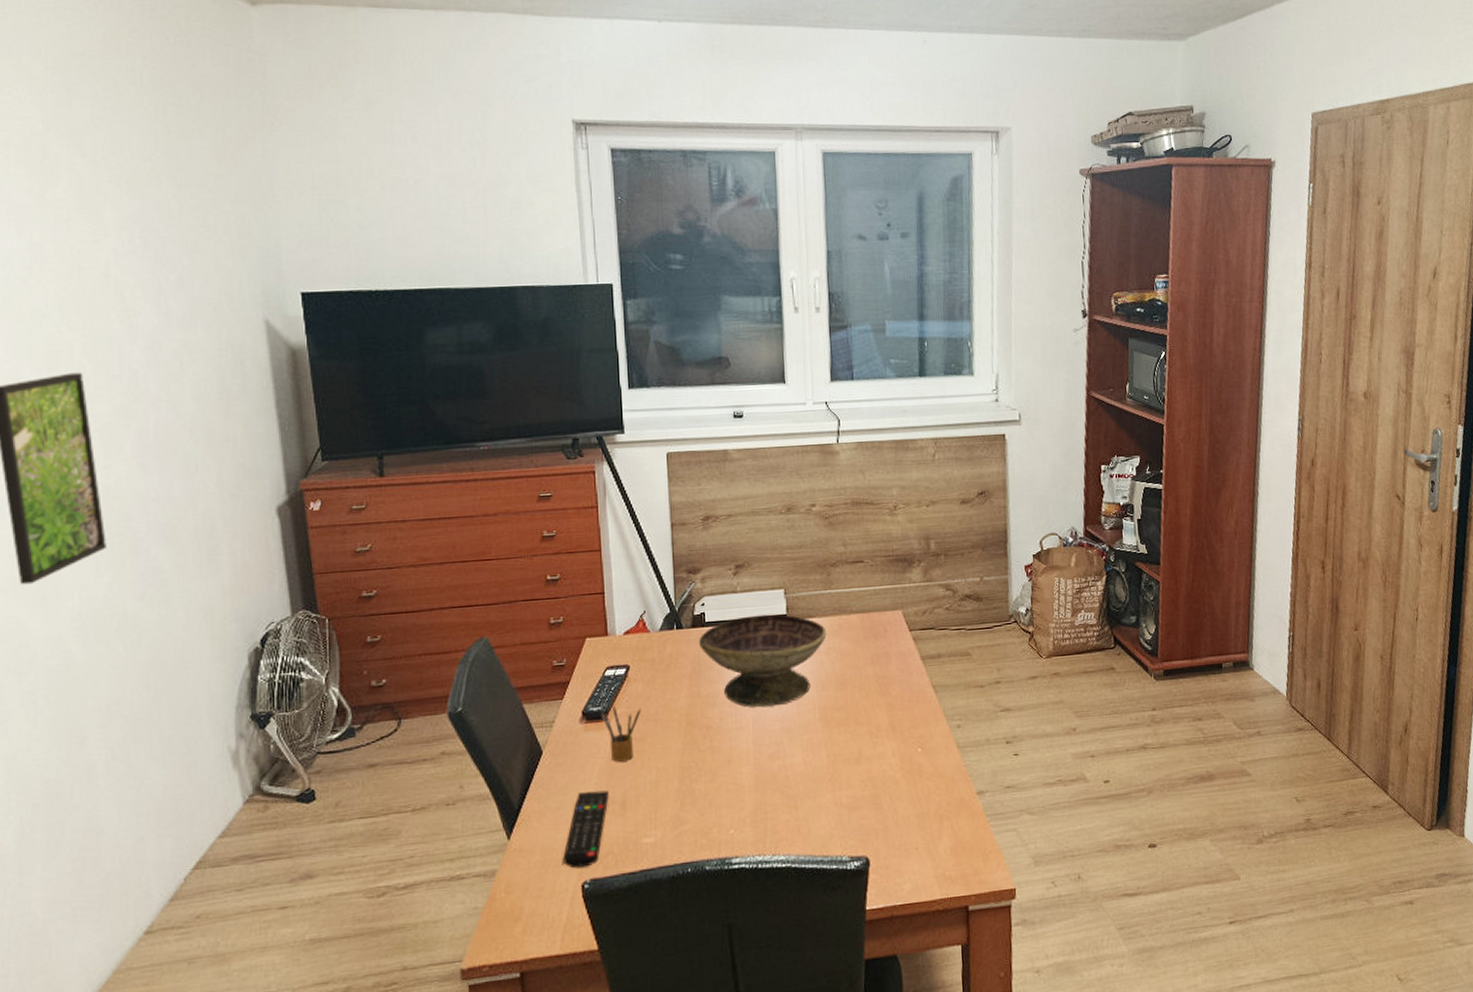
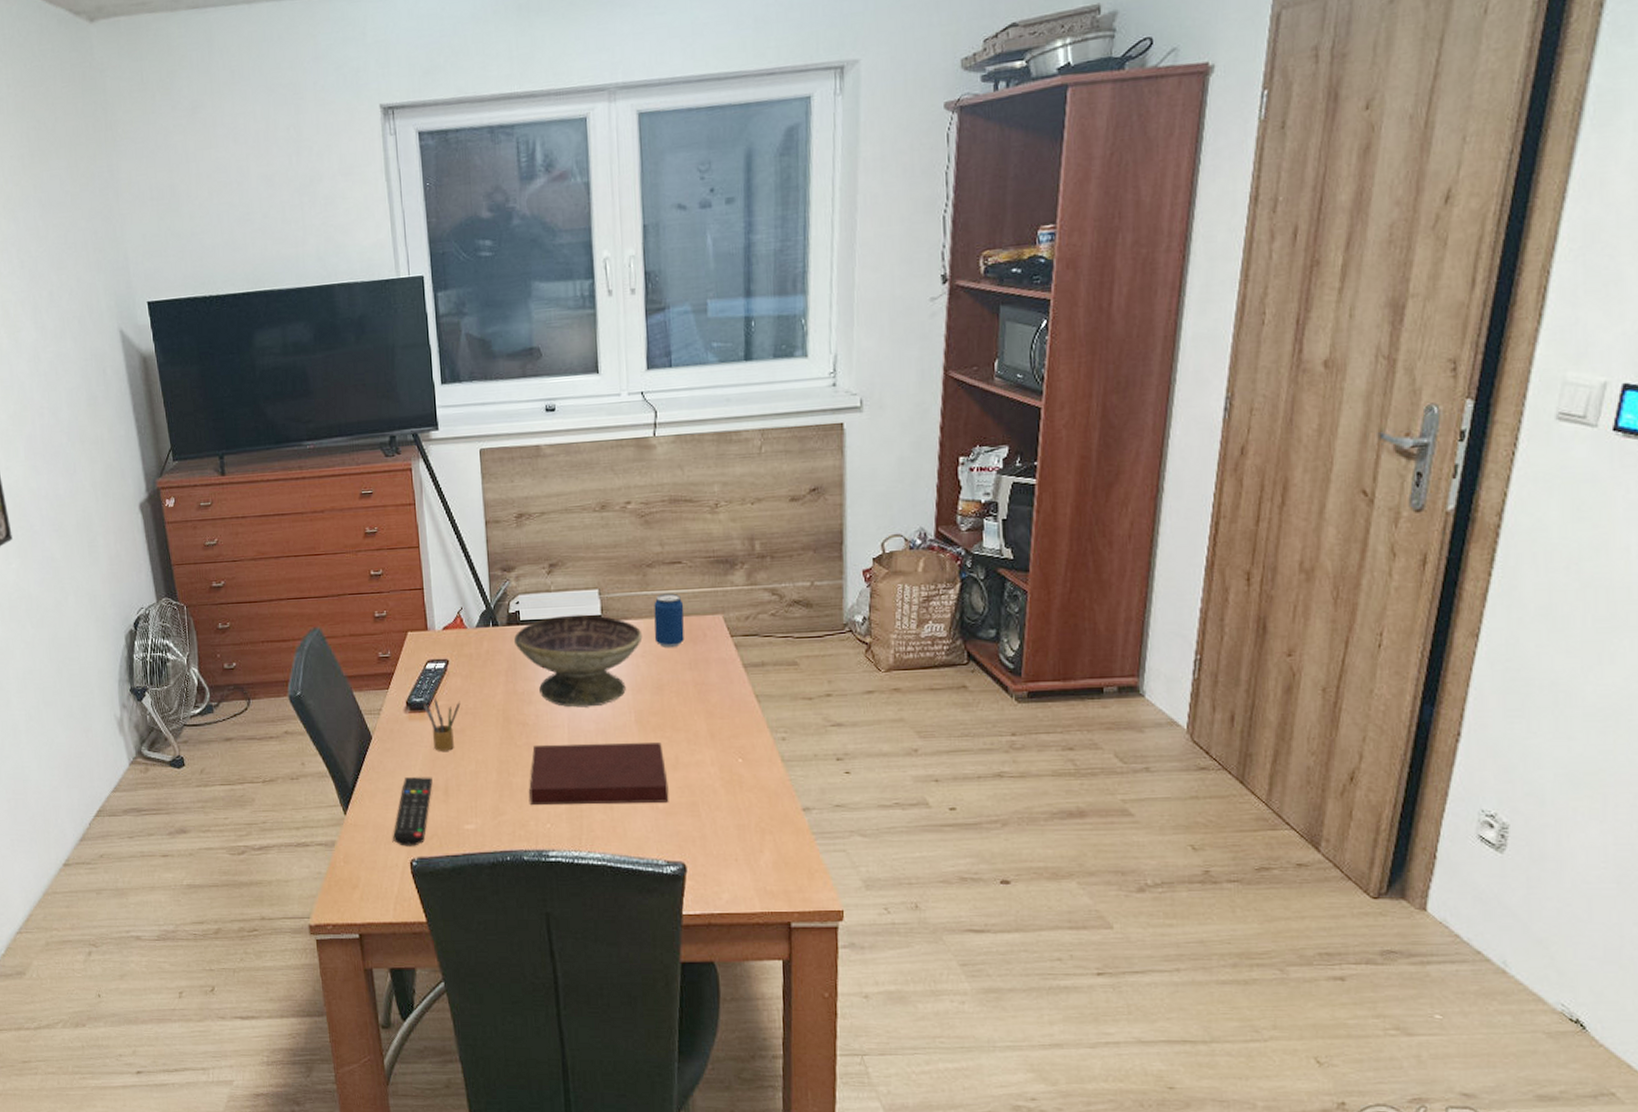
notebook: none [712,737,853,812] -> present [529,743,669,806]
beverage can: none [837,591,867,645] -> present [654,593,684,648]

